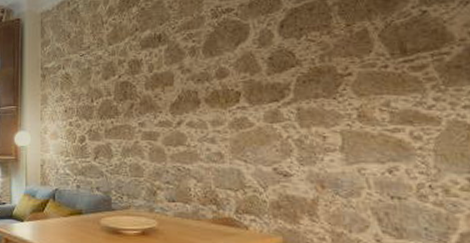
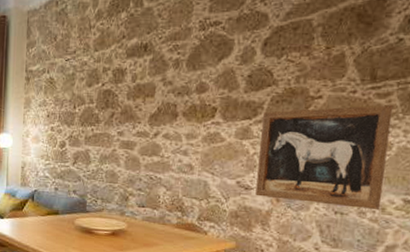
wall art: none [290,76,443,193] -> present [255,104,393,211]

